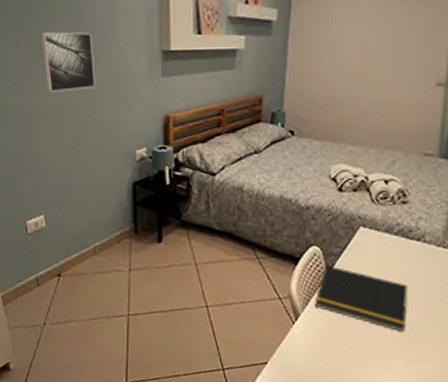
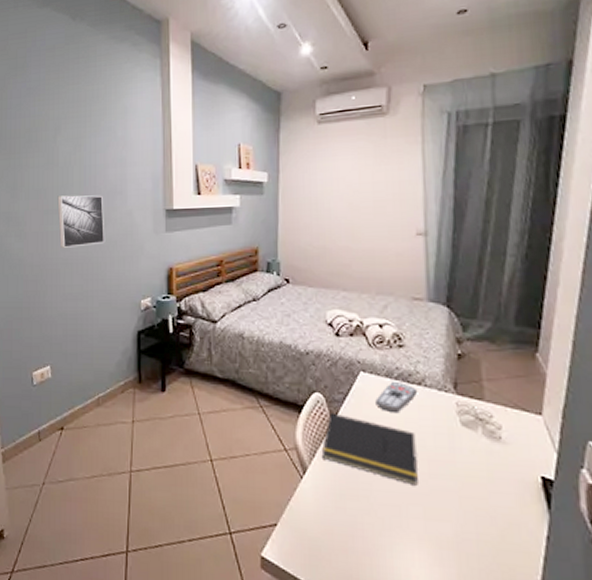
remote control: none [372,236,416,267] -> present [375,380,418,414]

